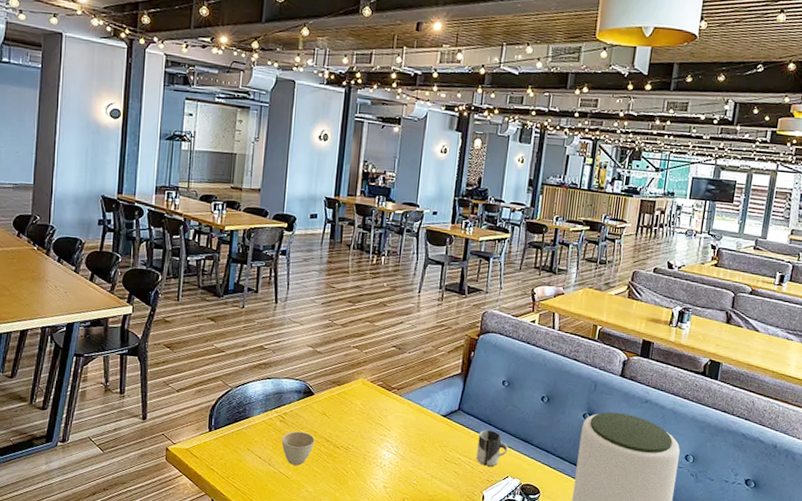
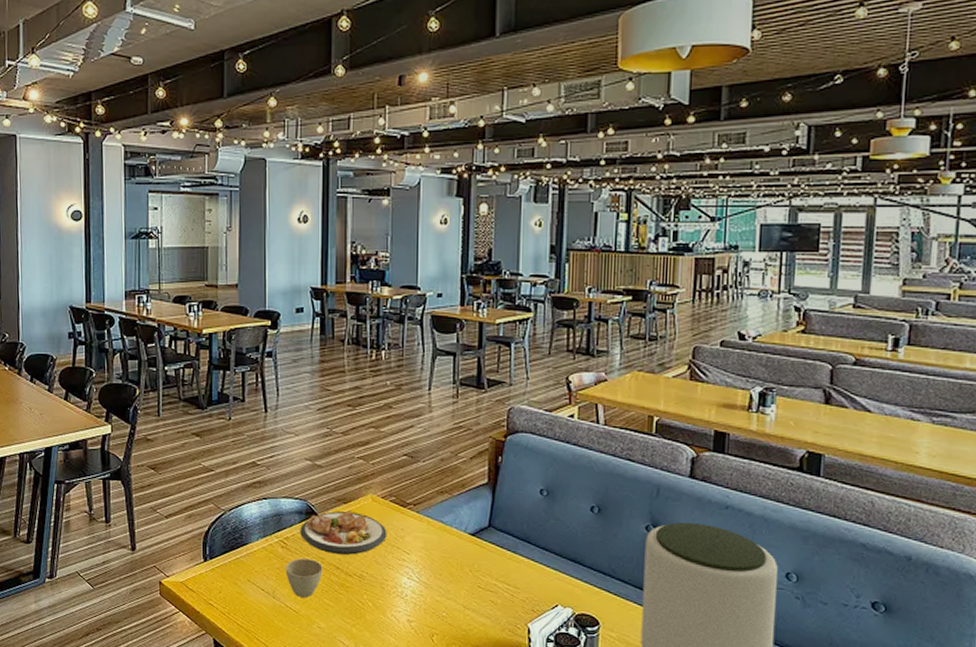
plate: none [297,392,373,430] -> present [300,511,387,555]
cup: present [476,430,508,467] -> none [516,549,554,595]

